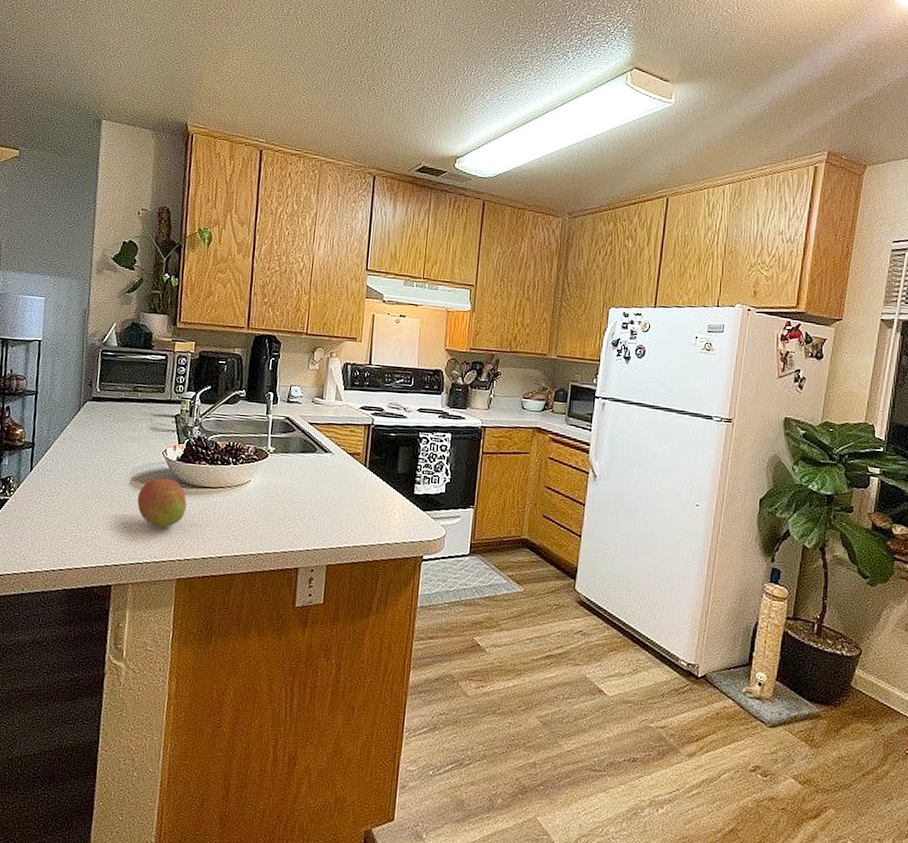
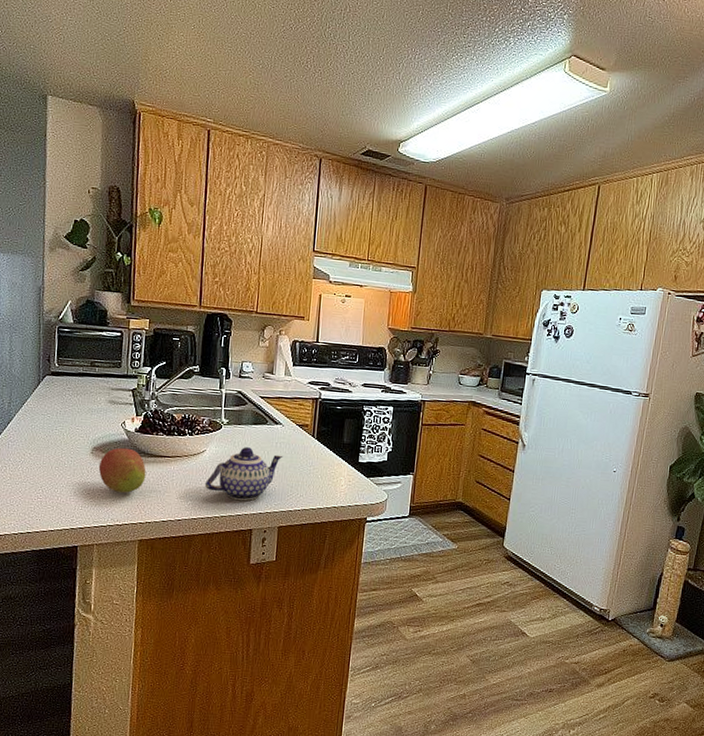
teapot: none [248,477,333,537] -> present [204,447,283,501]

